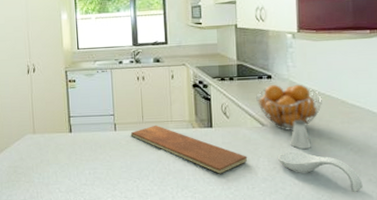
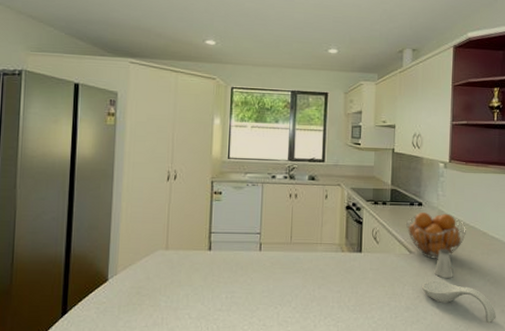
chopping board: present [130,125,248,174] -> none [276,246,394,302]

